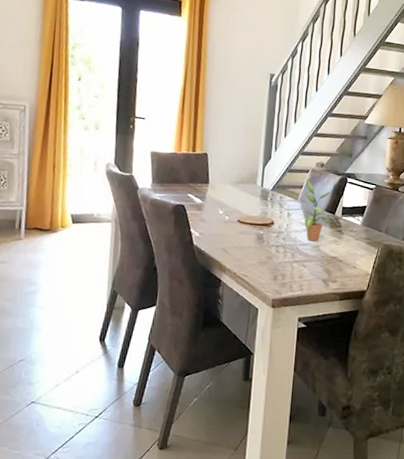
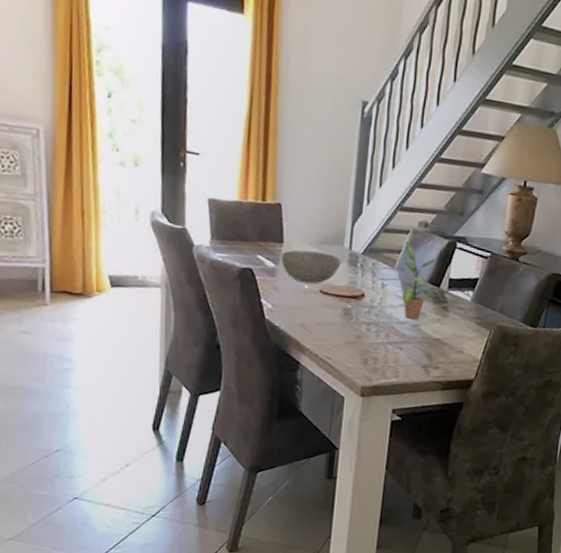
bowl: none [206,188,255,215] -> present [281,249,342,284]

